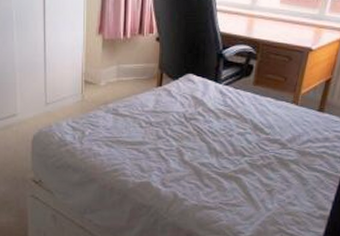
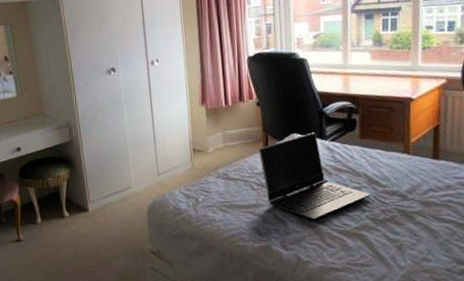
laptop computer: none [151,74,253,161] -> present [258,132,370,220]

